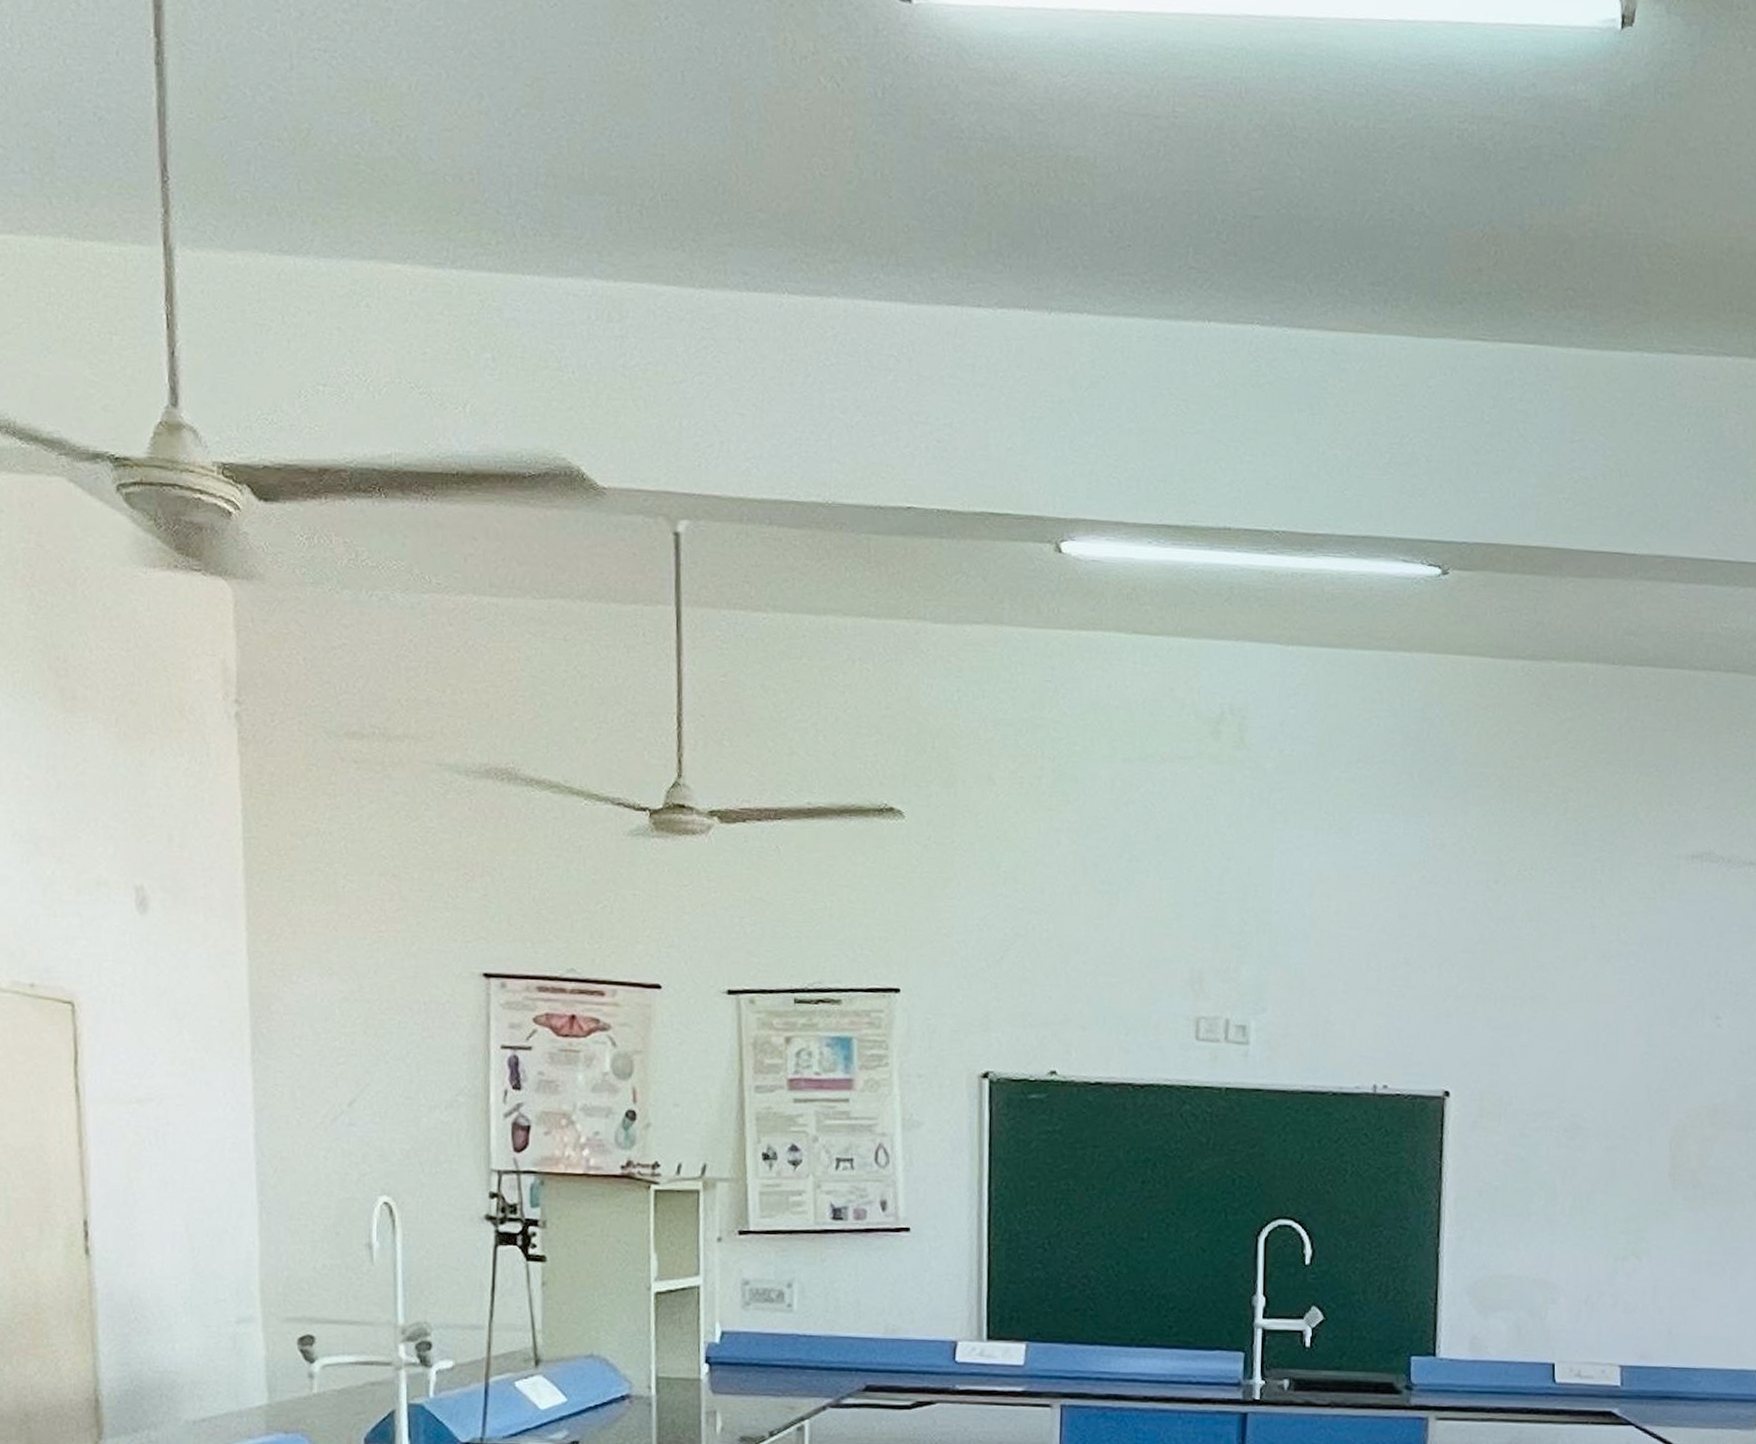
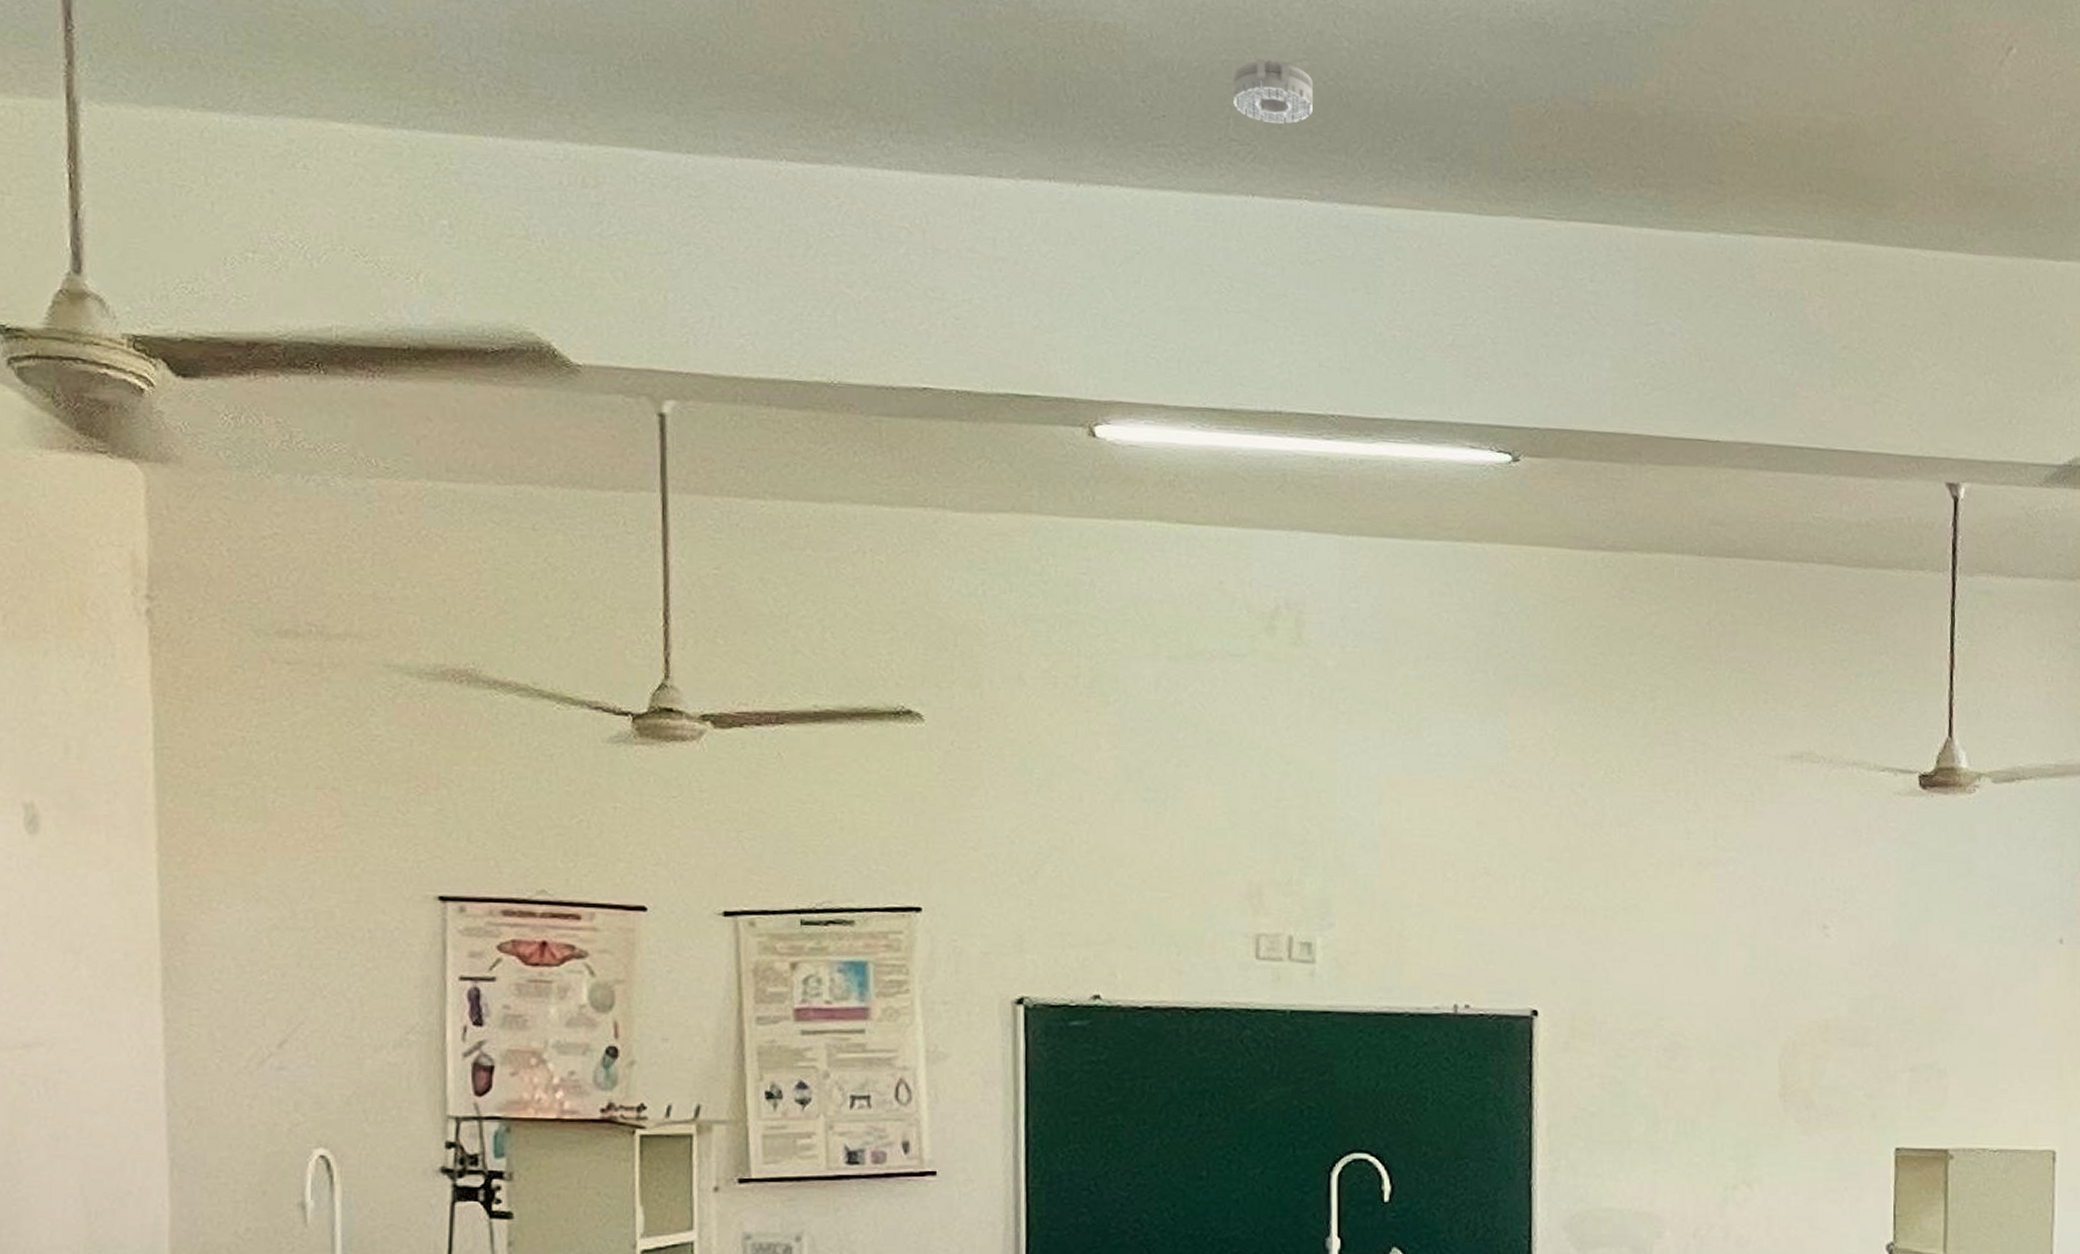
smoke detector: none [1192,189,1267,252] -> present [1232,59,1313,125]

